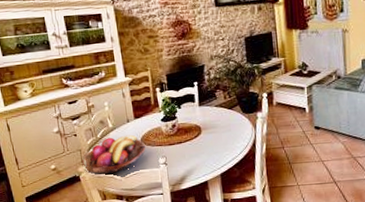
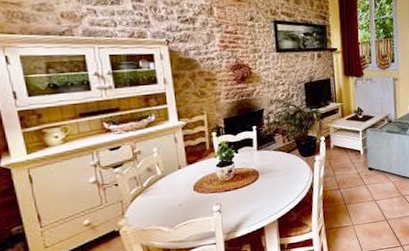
fruit basket: present [81,134,146,175] -> none [122,182,198,227]

